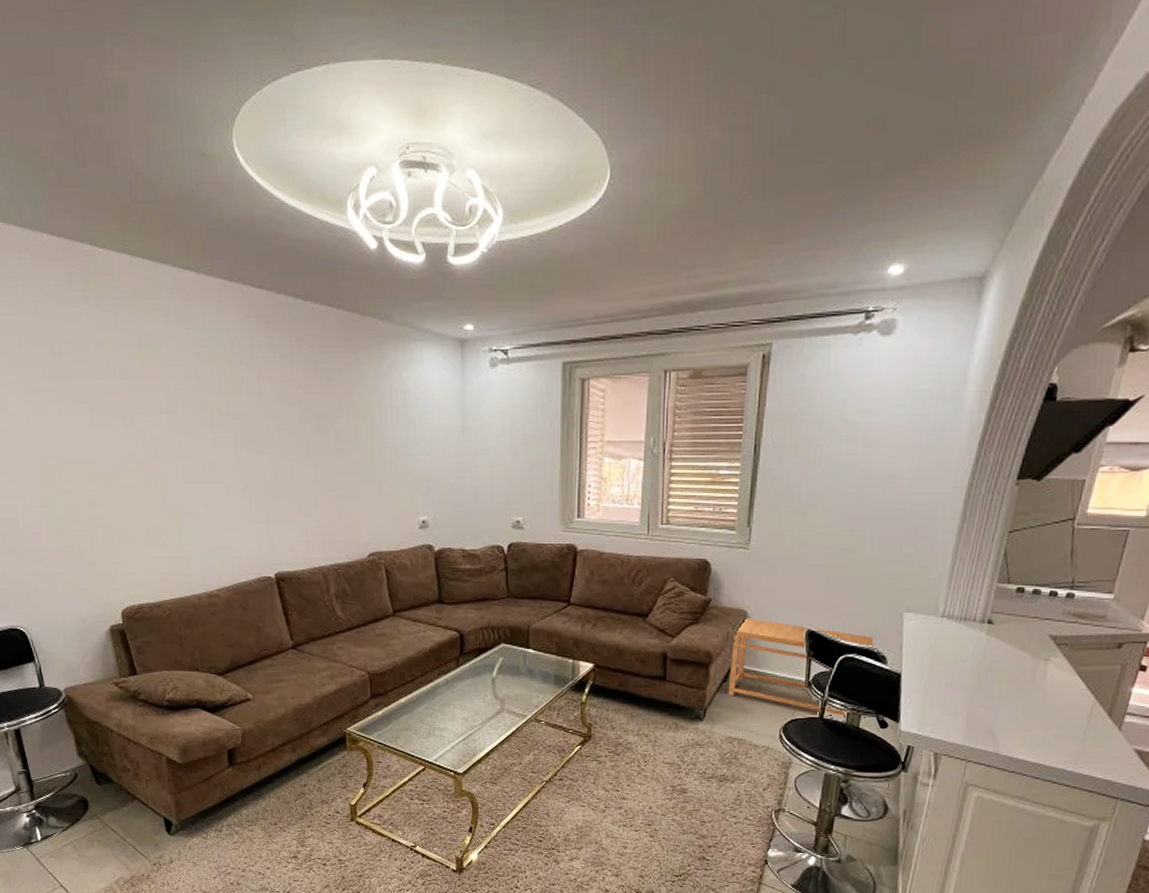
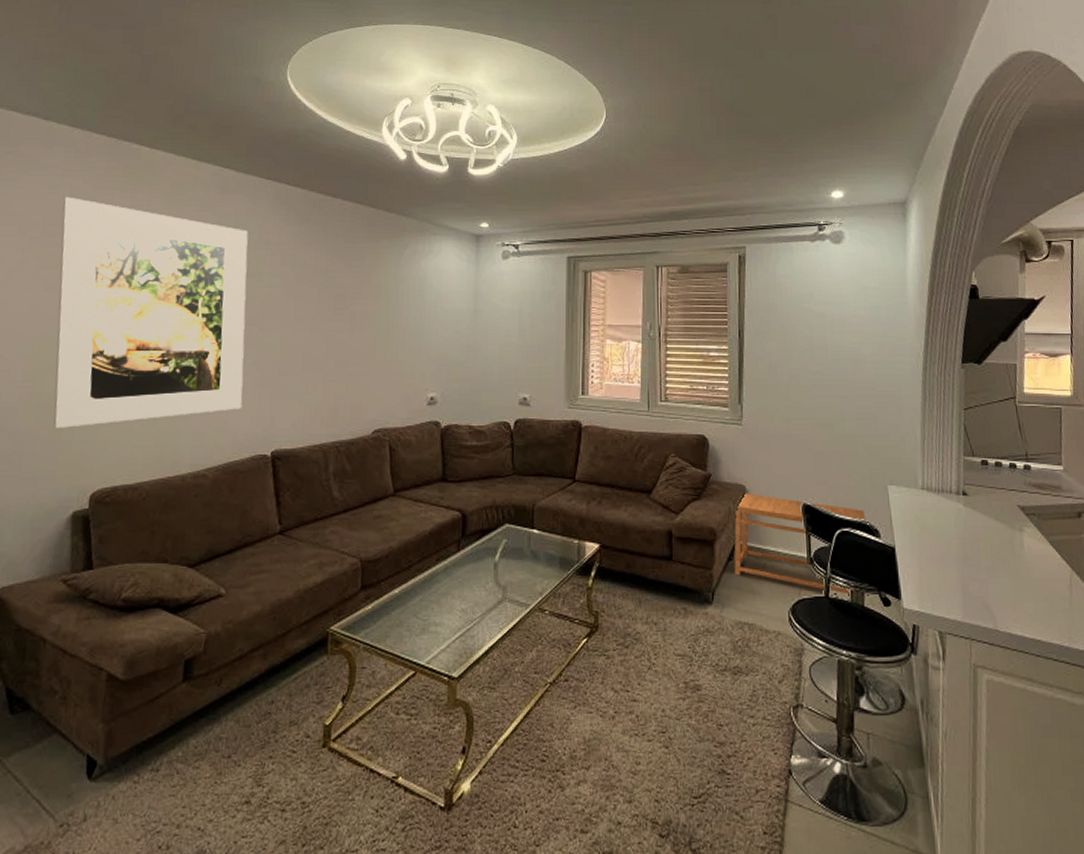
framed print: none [31,310,242,551] -> present [53,196,249,428]

